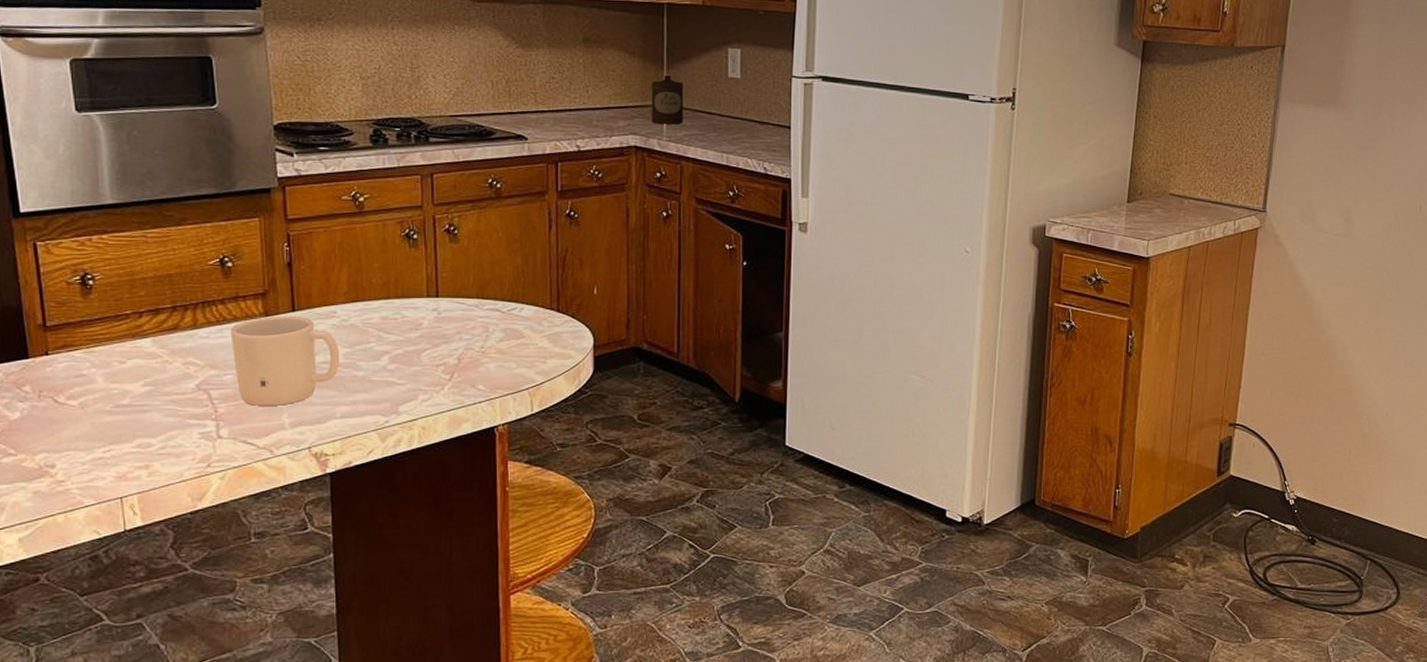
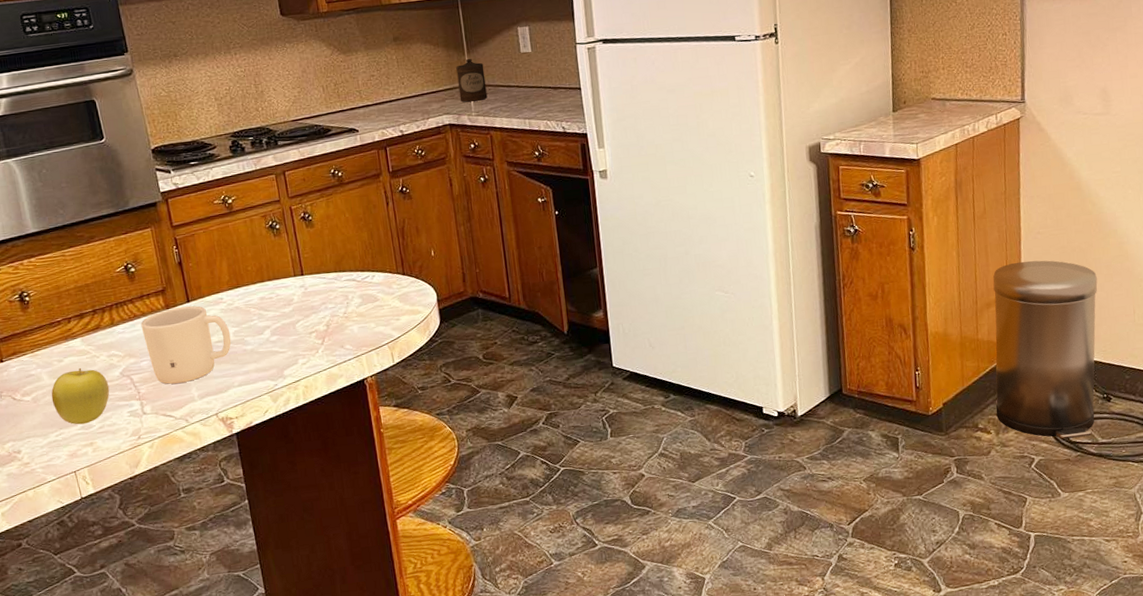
fruit: none [104,373,180,442] -> present [51,367,110,425]
pedal bin: none [1195,383,1317,580] -> present [992,260,1098,439]

